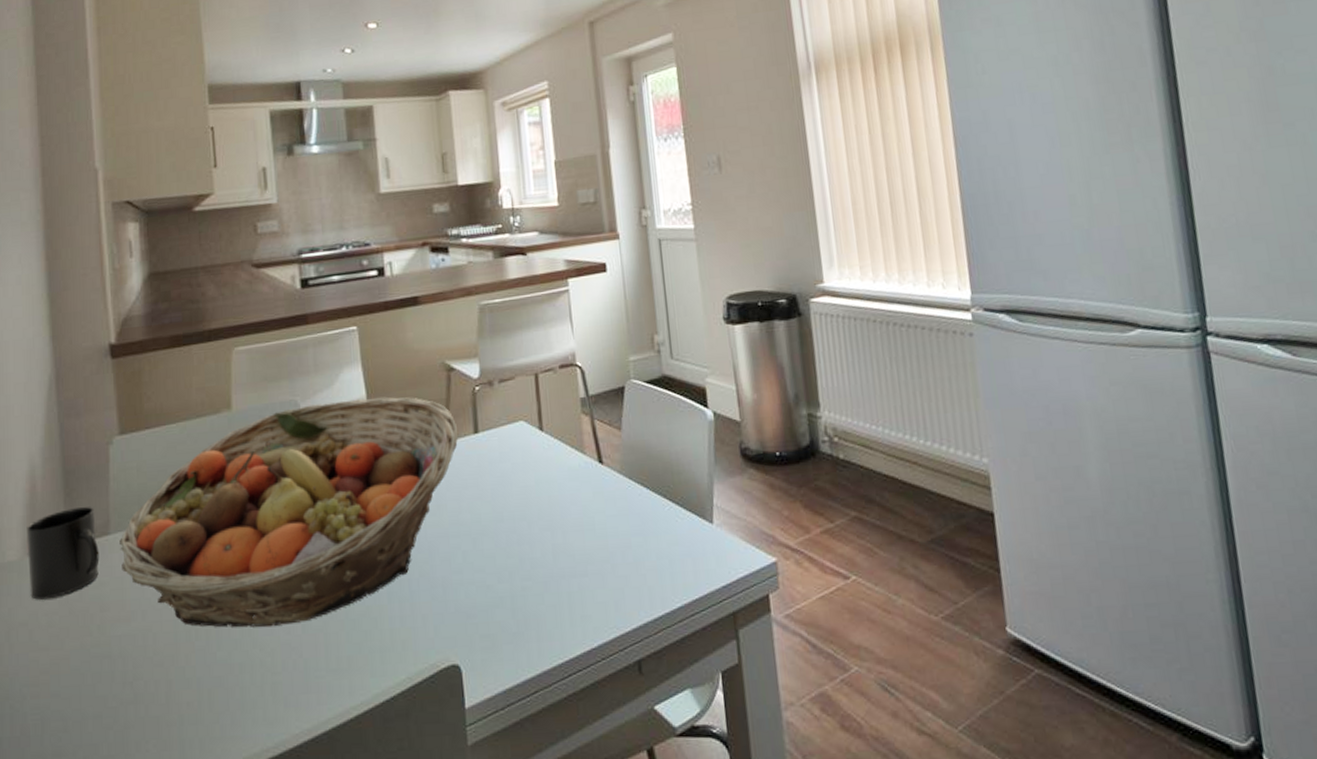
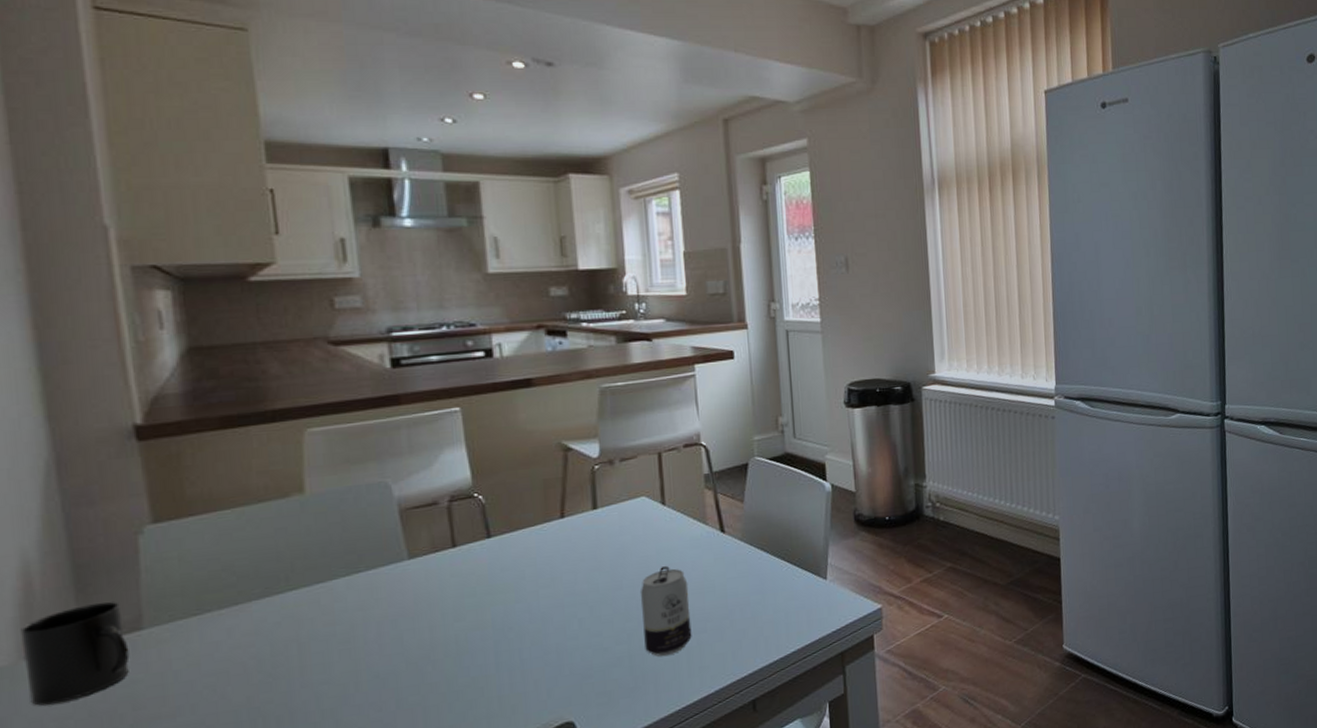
fruit basket: present [119,396,459,628] -> none [157,476,576,714]
beverage can: none [520,499,573,601] -> present [639,566,692,657]

